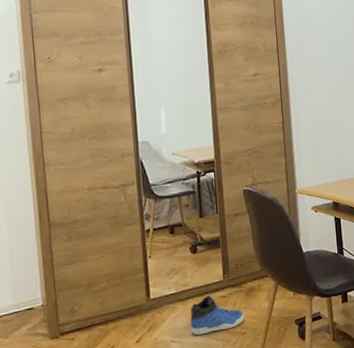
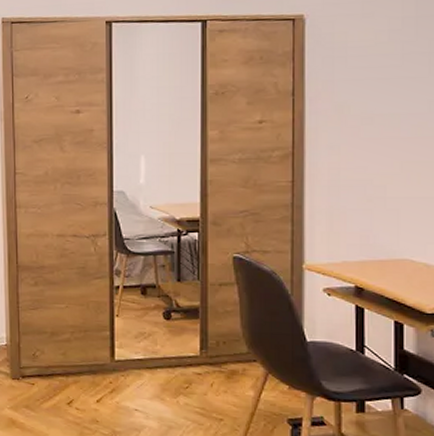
sneaker: present [190,295,245,336] -> none [158,369,223,411]

